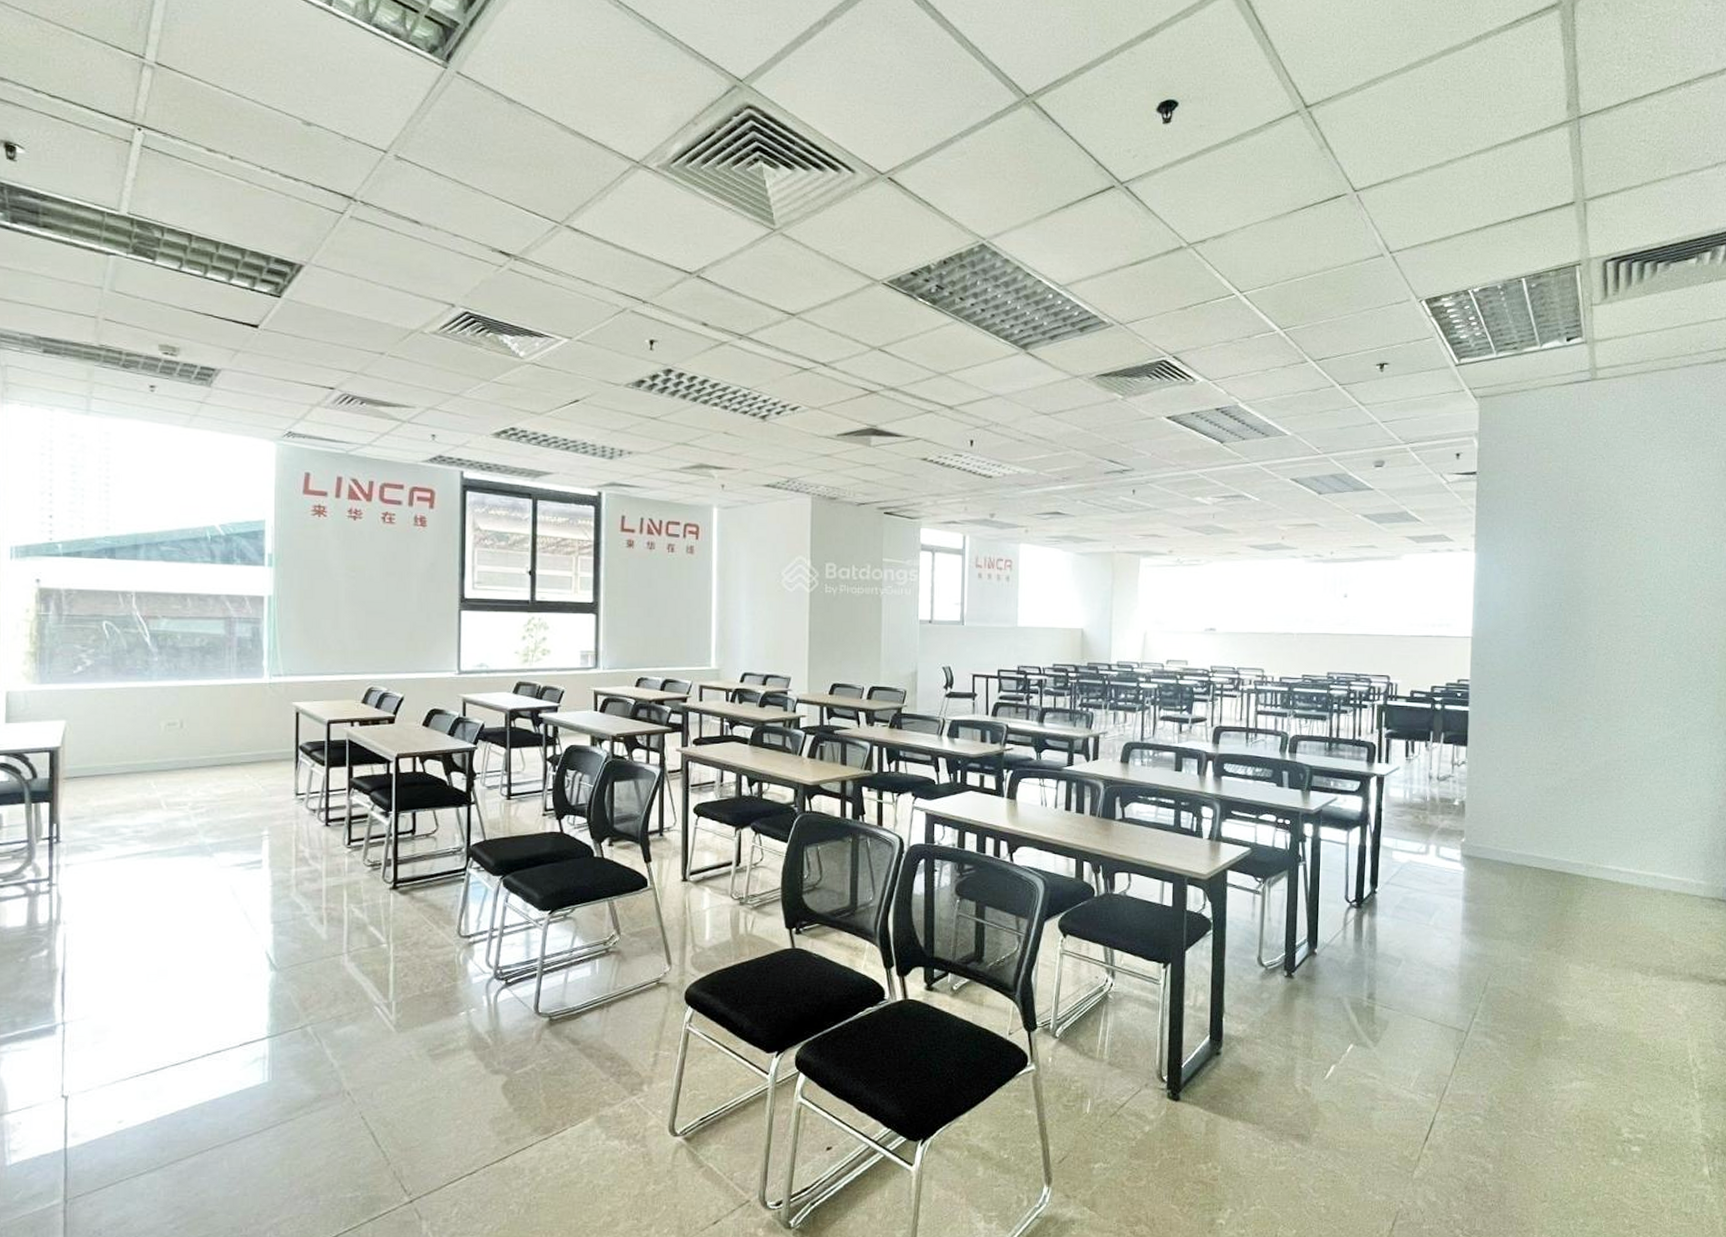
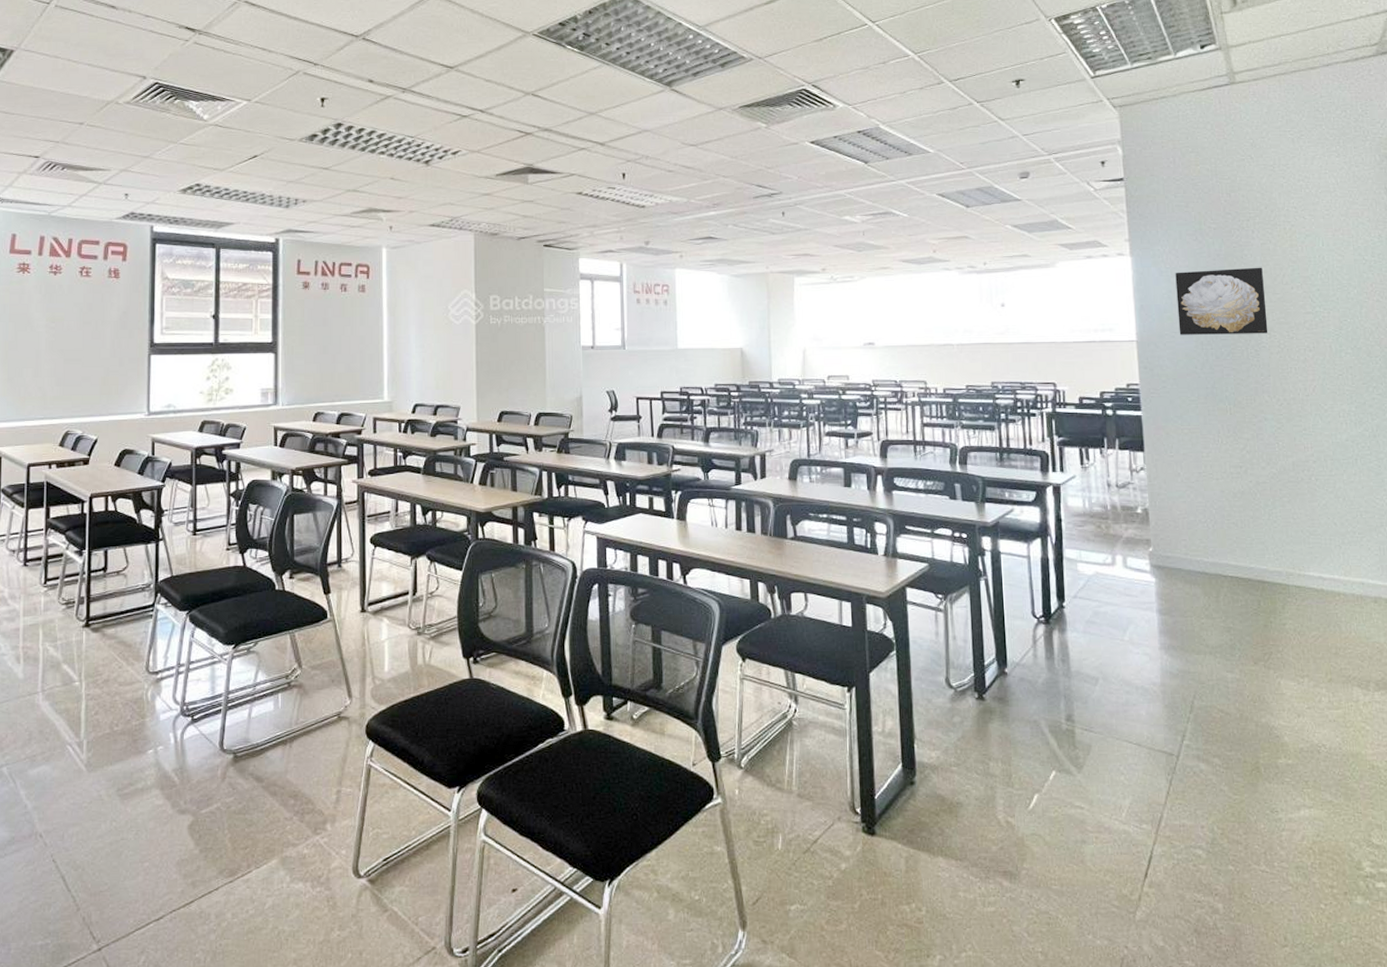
wall art: none [1513,568,1600,635] -> present [1175,267,1268,335]

